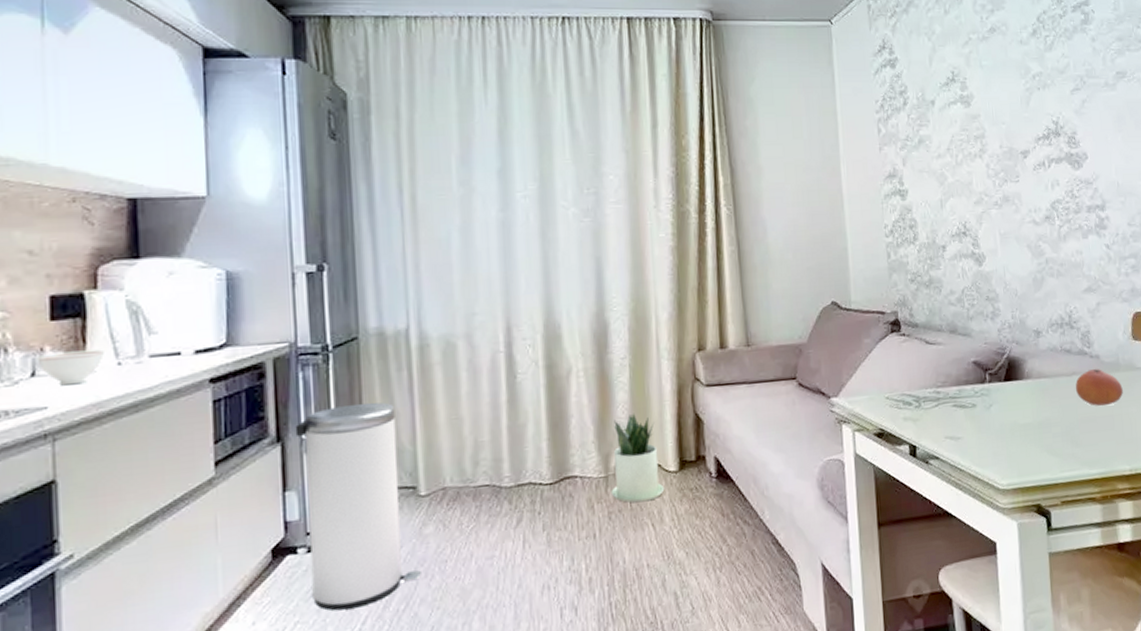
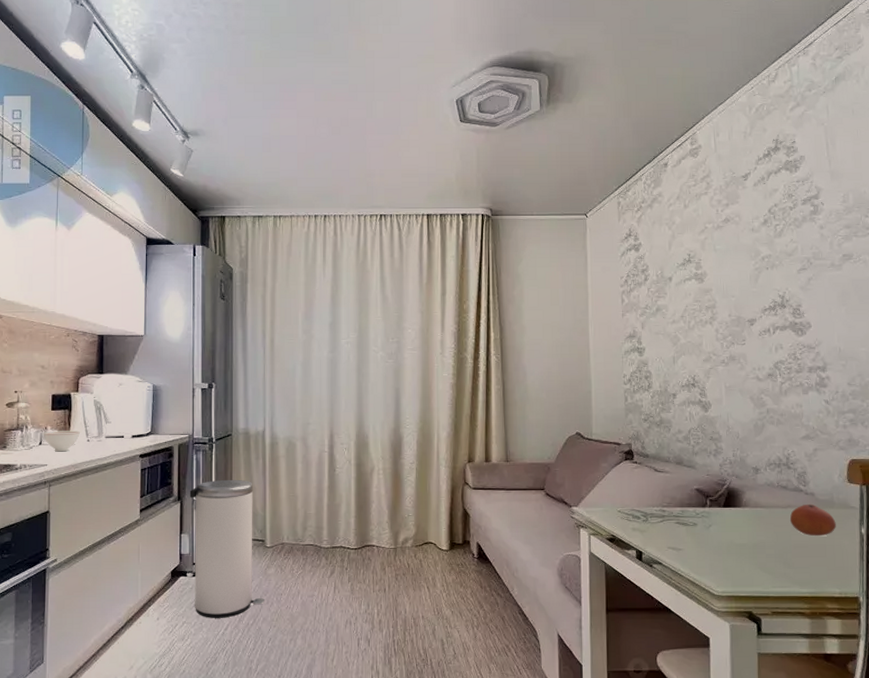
planter: present [611,413,665,503] -> none [398,504,438,570]

